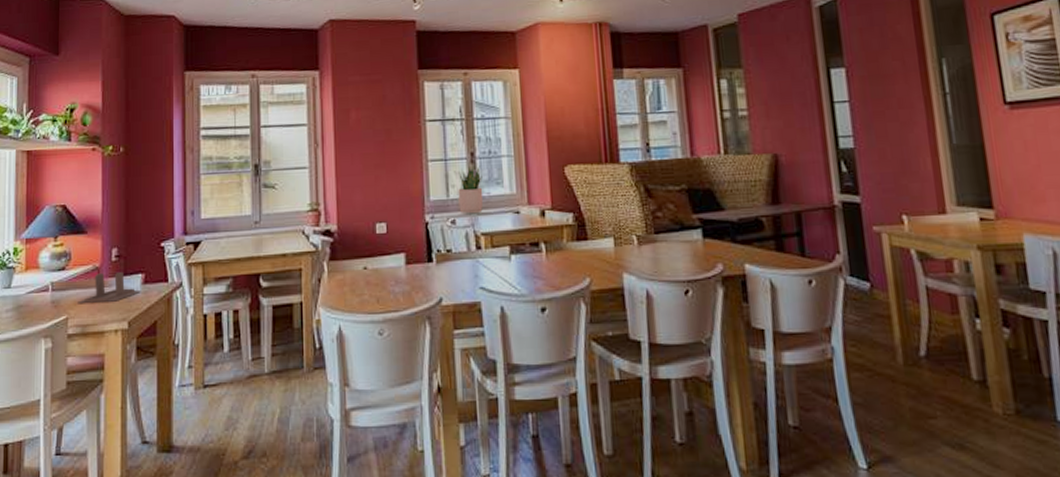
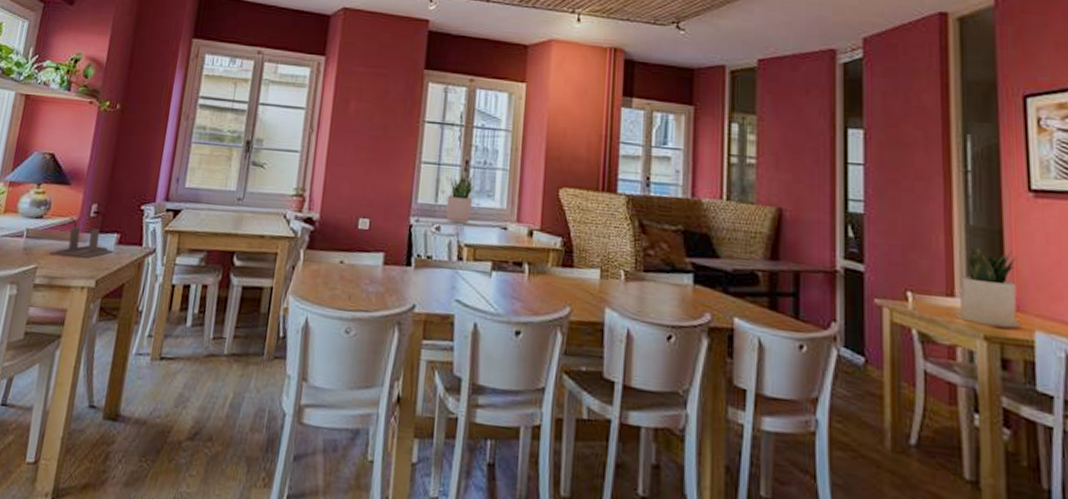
planter: none [947,163,1011,236] -> present [954,247,1022,329]

